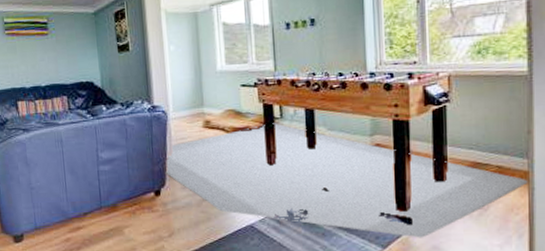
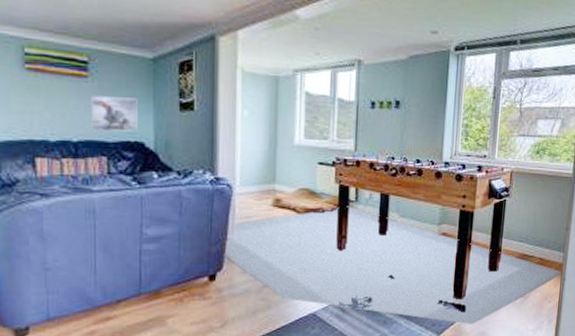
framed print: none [51,46,88,76] -> present [91,96,138,132]

